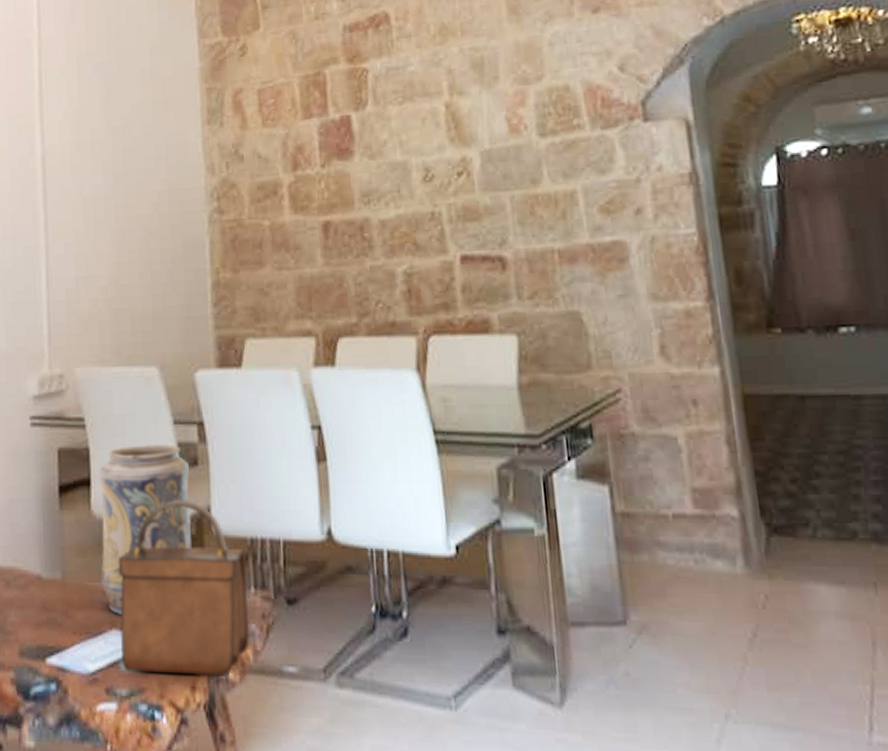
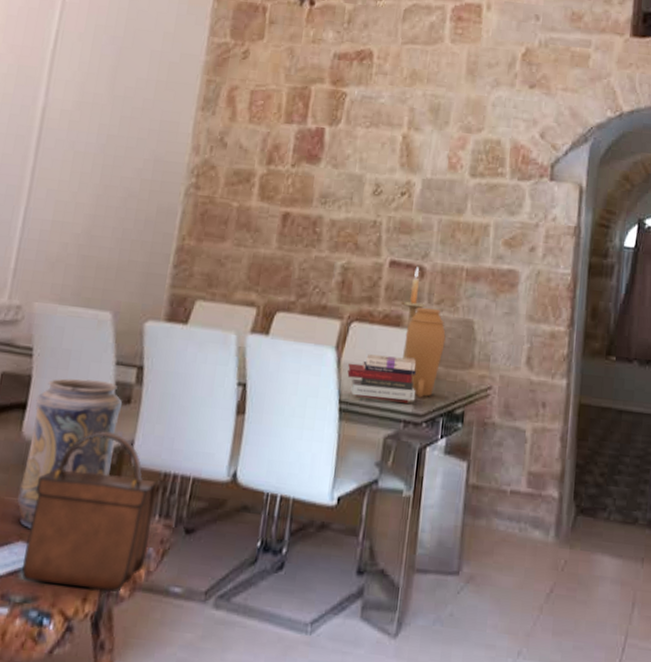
books: none [436,369,527,425] -> present [347,354,416,404]
candlestick: none [484,258,517,371] -> present [401,267,427,360]
vase: none [497,305,550,415] -> present [405,307,446,398]

